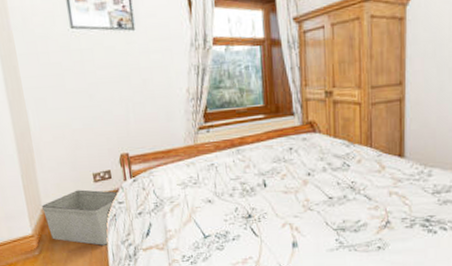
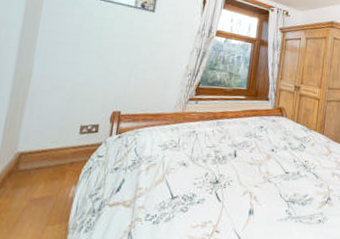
storage bin: present [41,189,119,246] -> none [16,139,101,197]

